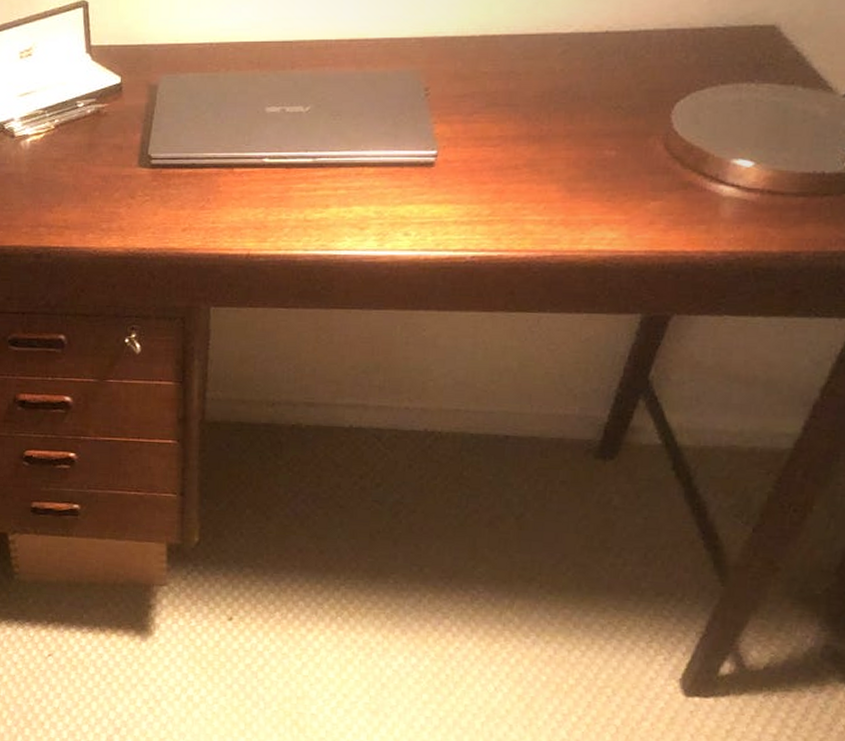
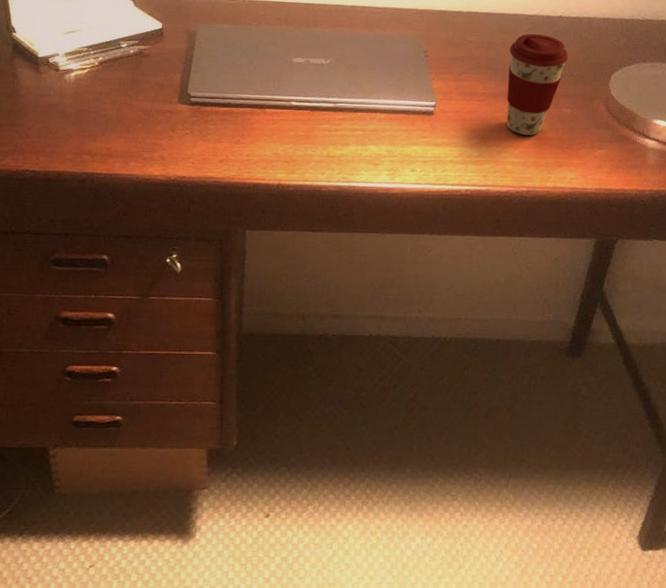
coffee cup: none [528,56,617,186] -> present [507,33,569,135]

